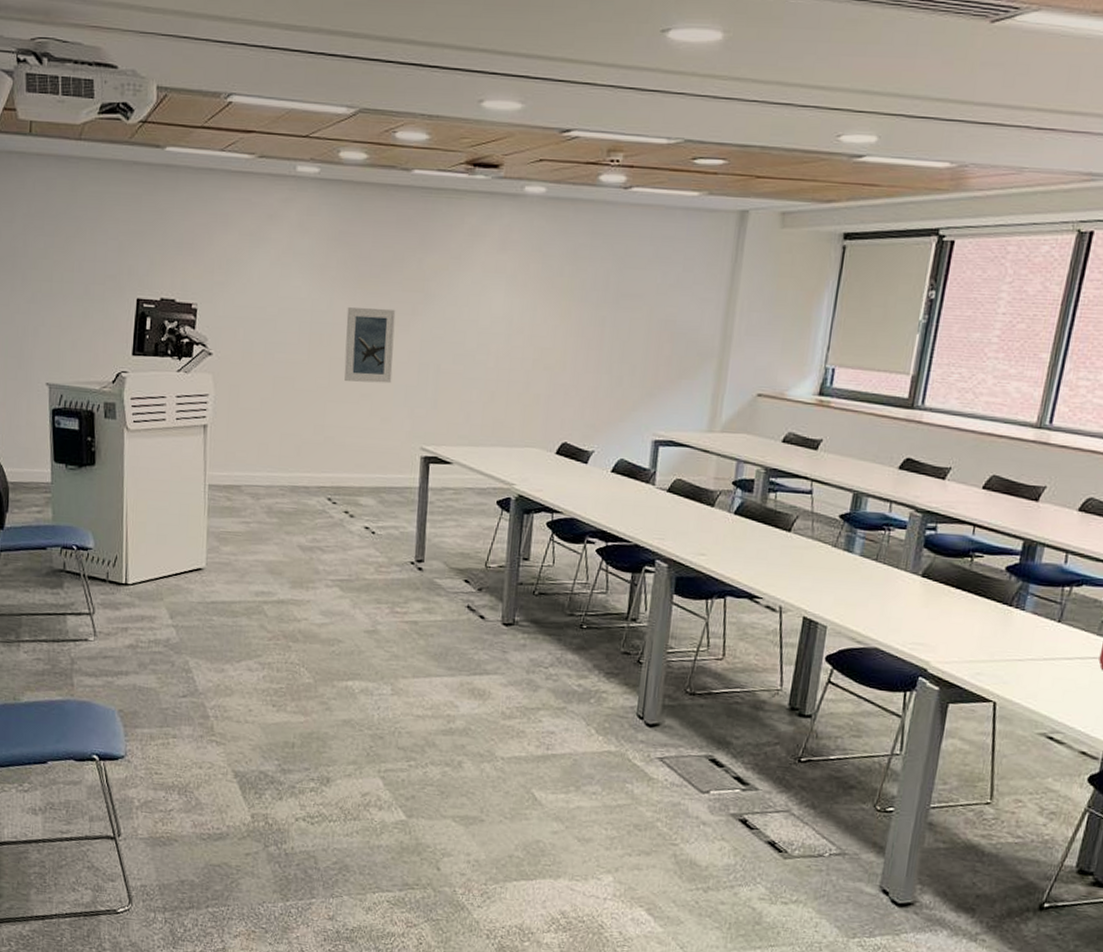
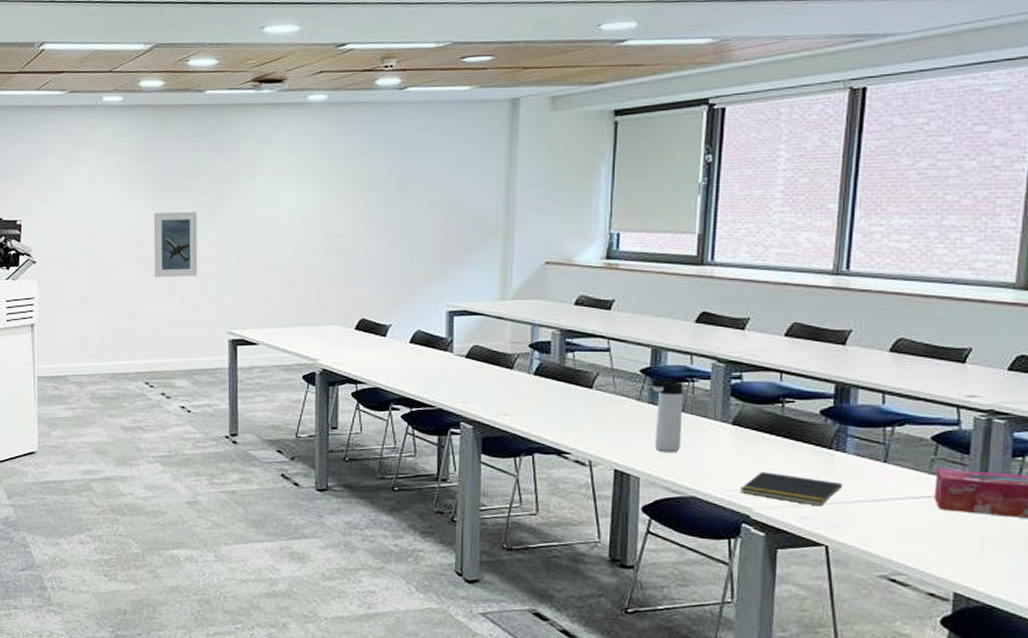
thermos bottle: none [844,525,880,603] -> present [651,378,684,453]
notepad: none [921,626,1018,663] -> present [739,471,843,507]

